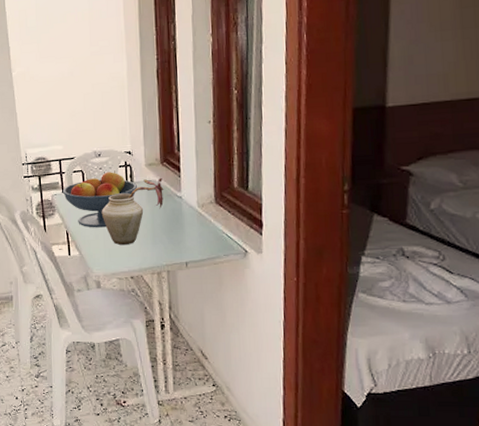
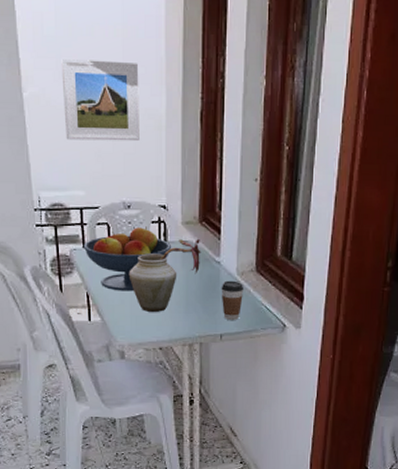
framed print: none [41,38,106,105] -> present [61,58,140,142]
coffee cup: none [183,212,205,249] -> present [221,280,244,320]

